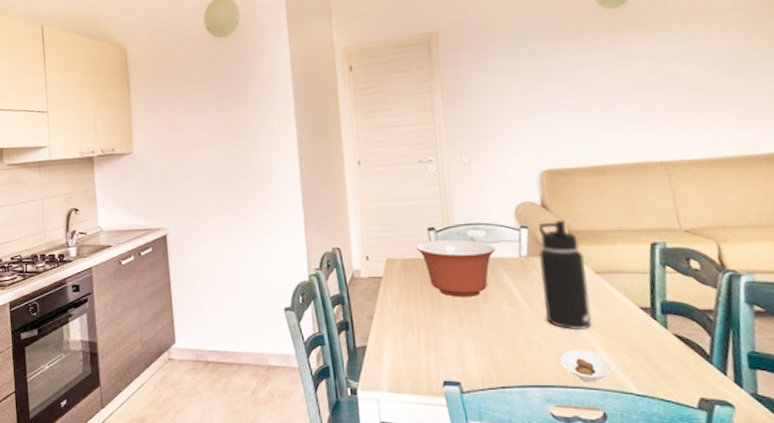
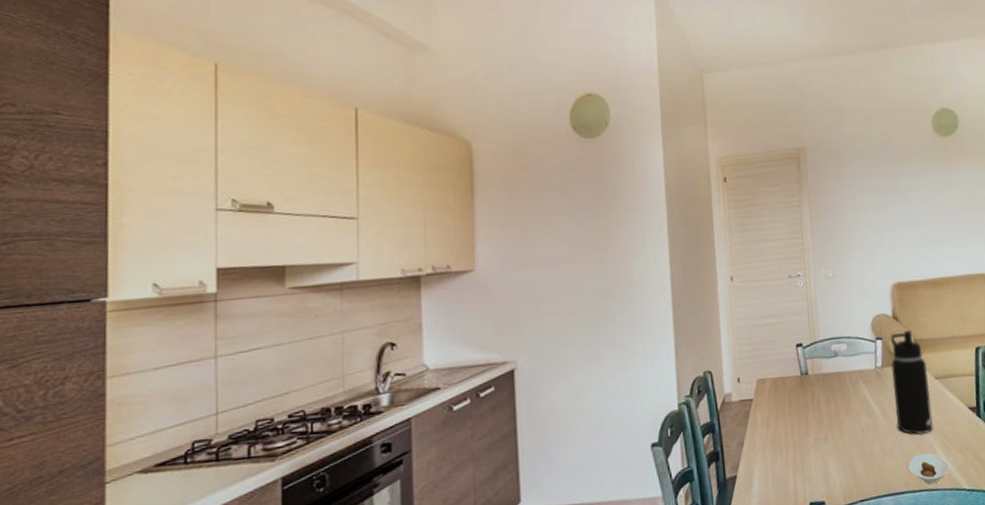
mixing bowl: present [416,239,496,297] -> none [785,354,856,414]

